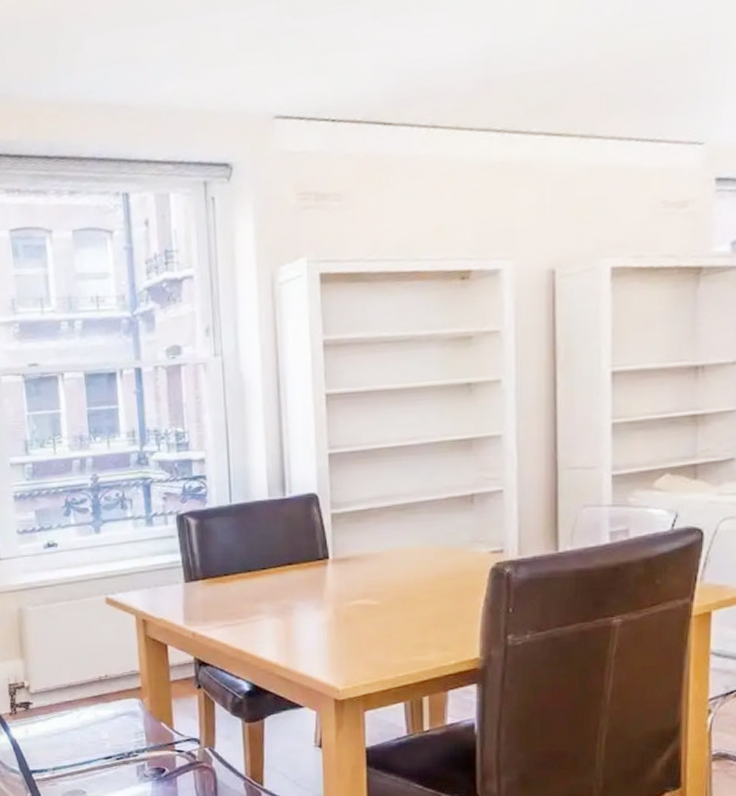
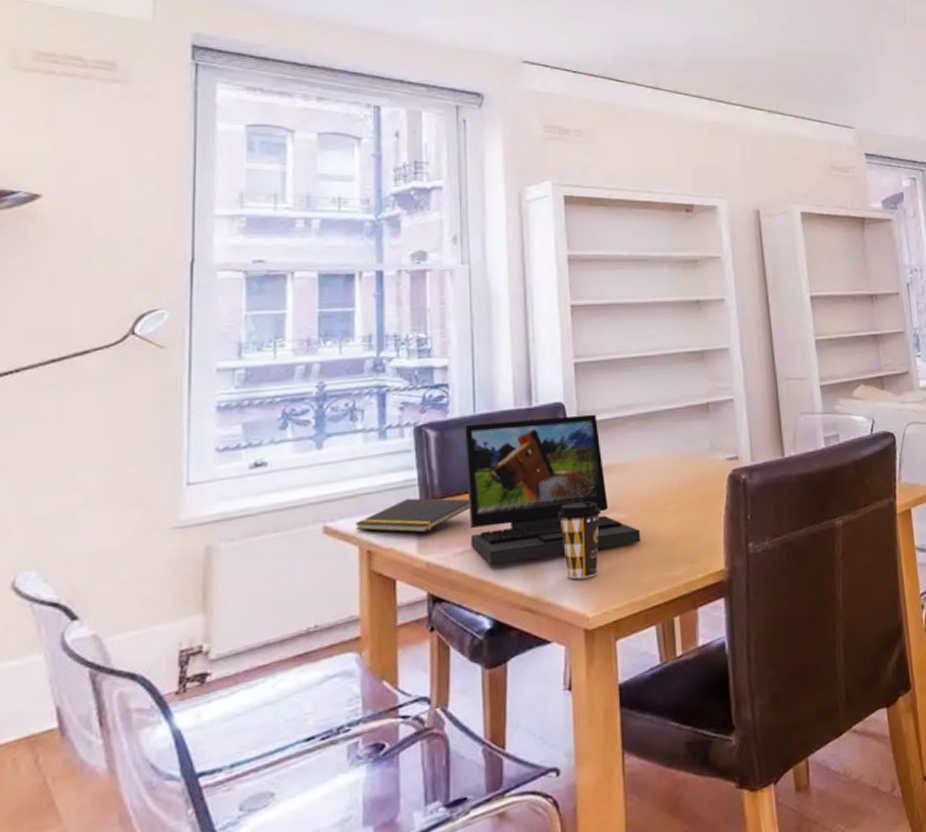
notepad: none [131,577,229,608] -> present [355,498,470,533]
laptop: none [221,504,393,638] -> present [463,414,641,565]
coffee cup: none [310,588,354,656] -> present [557,501,602,580]

